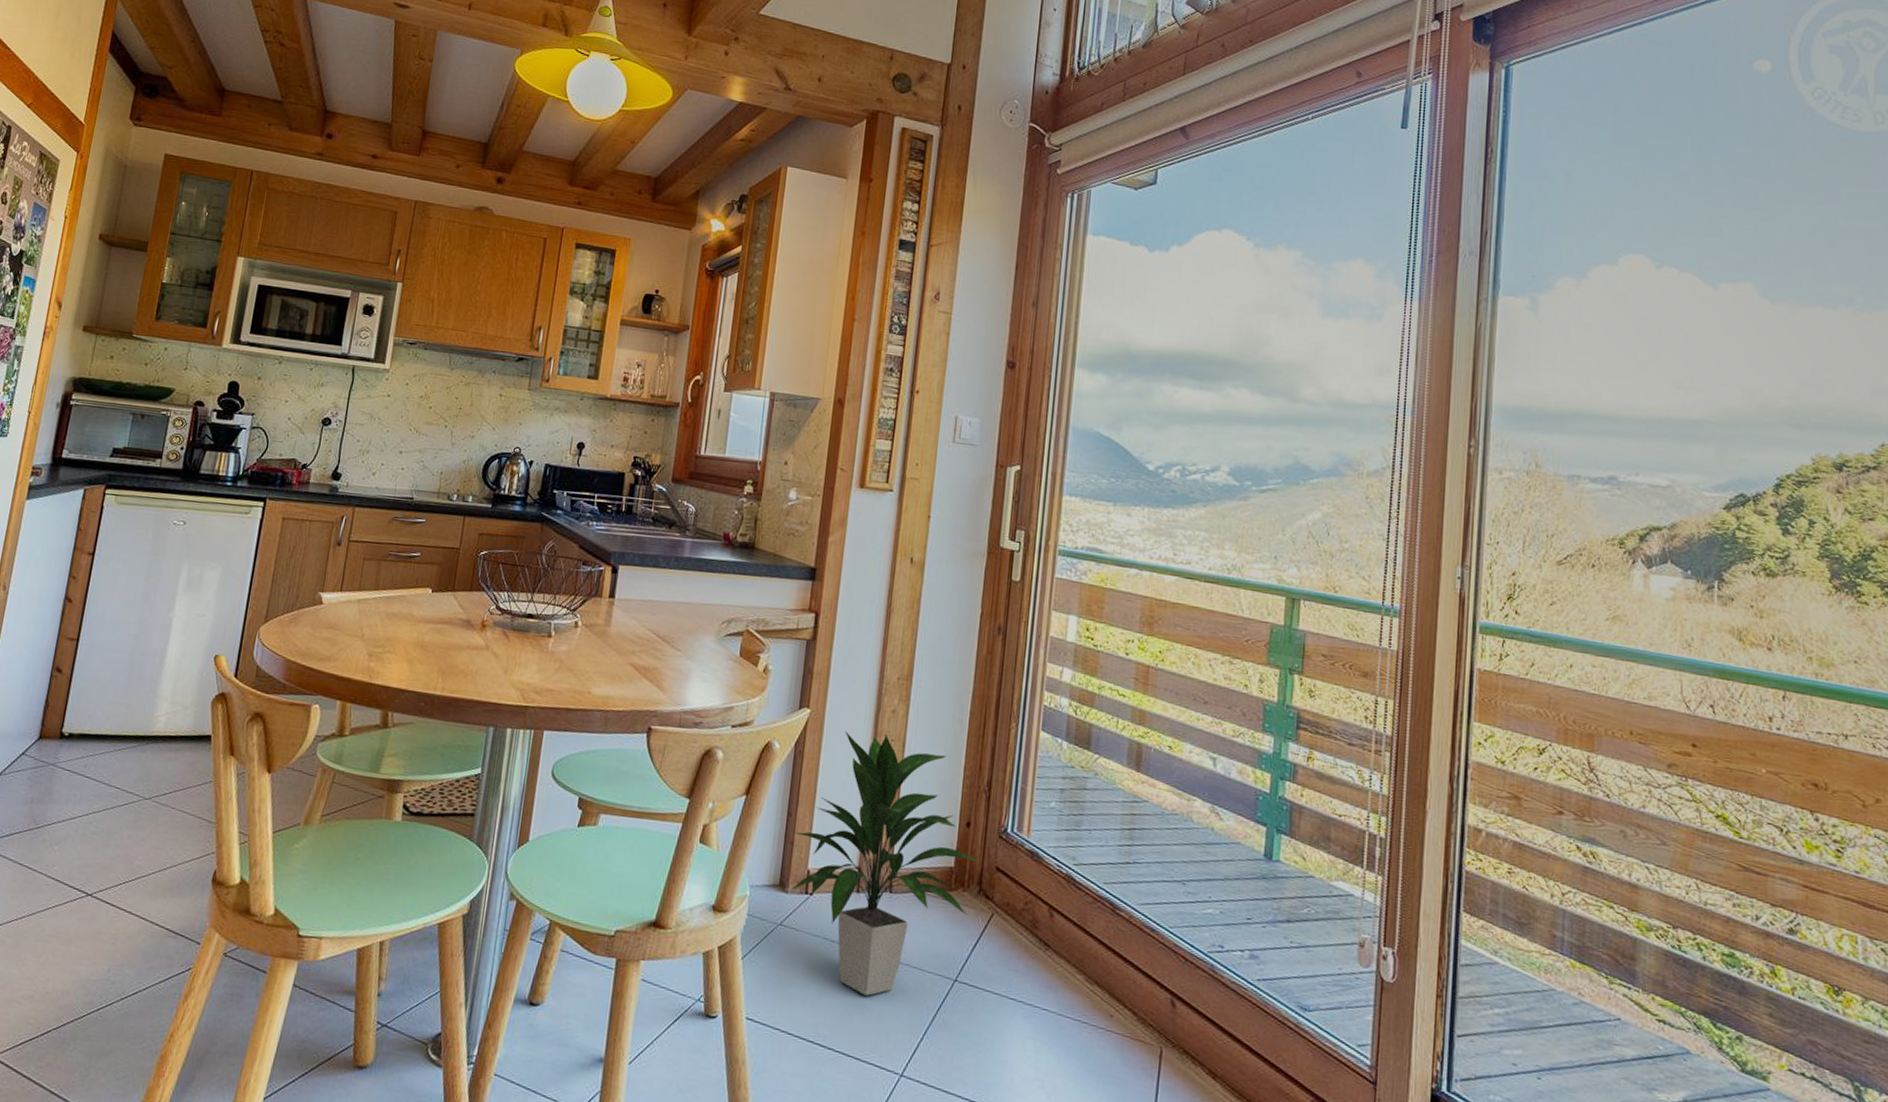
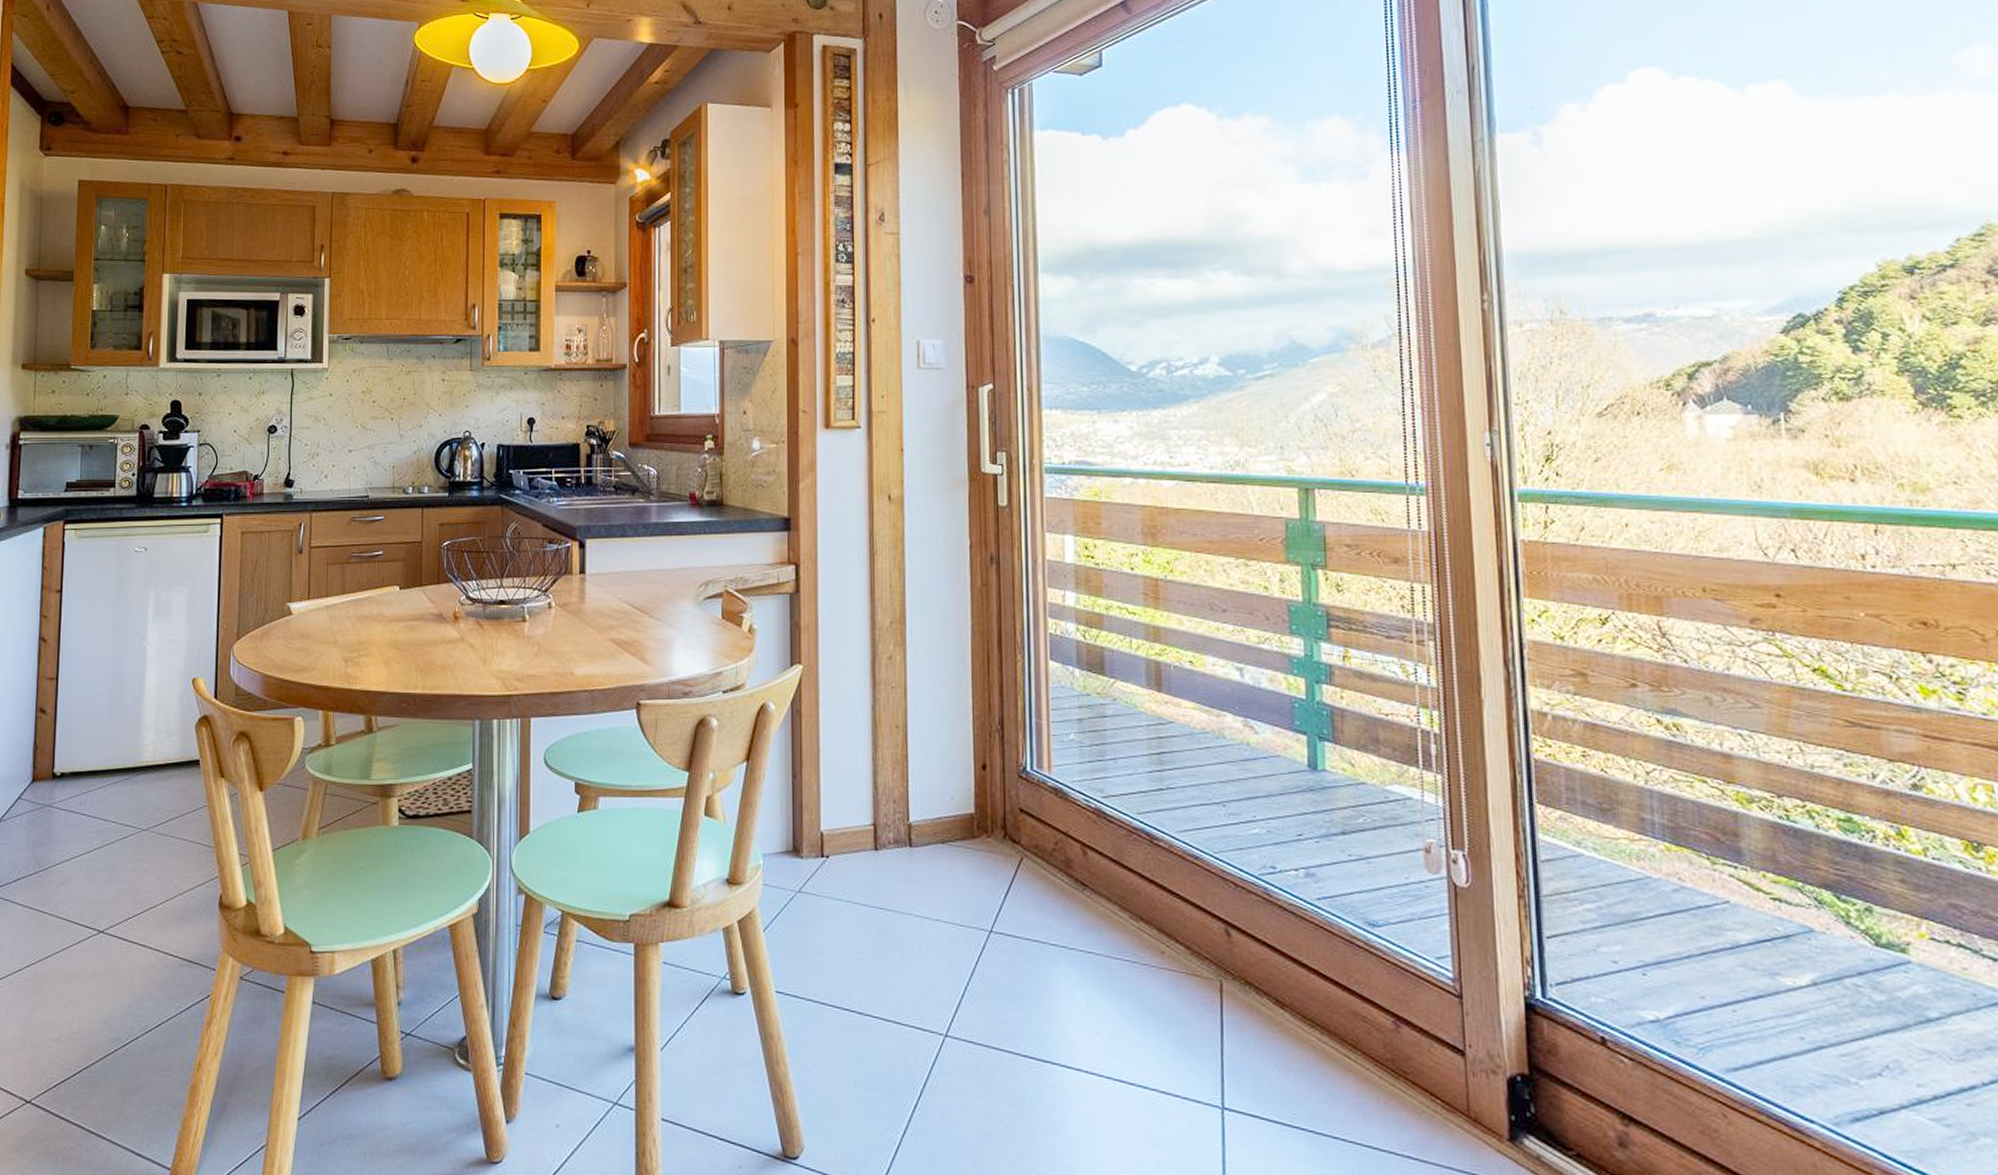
indoor plant: present [791,731,981,996] -> none [801,683,1002,956]

